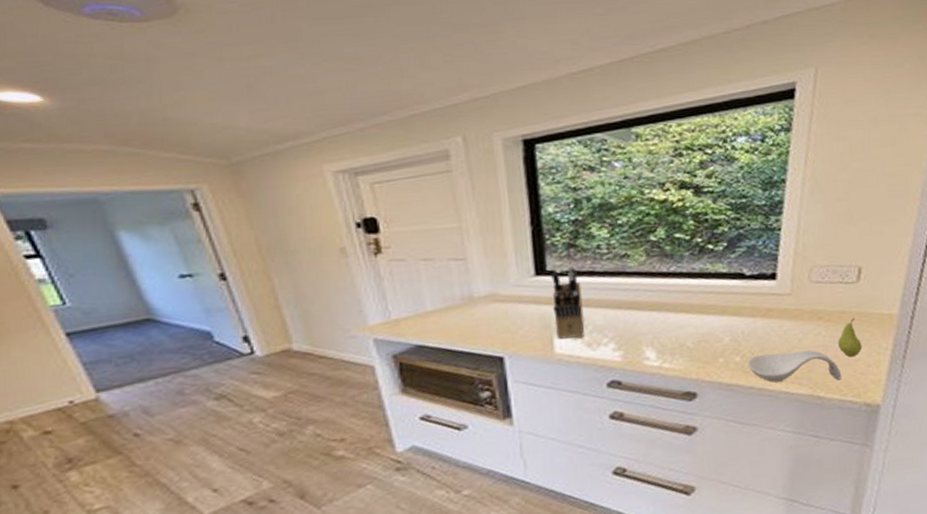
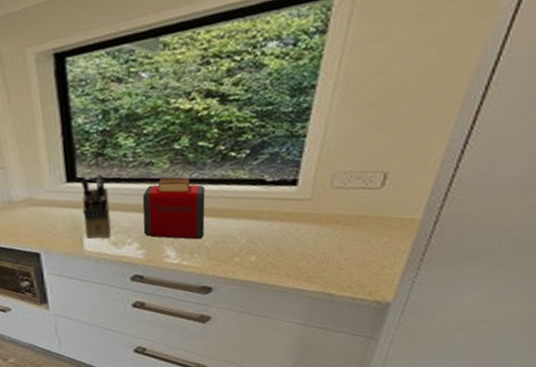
toaster: none [618,271,686,339] -> present [142,177,206,240]
spoon rest: present [747,350,841,383] -> none [262,252,354,280]
fruit: present [838,317,863,358] -> none [354,222,379,259]

